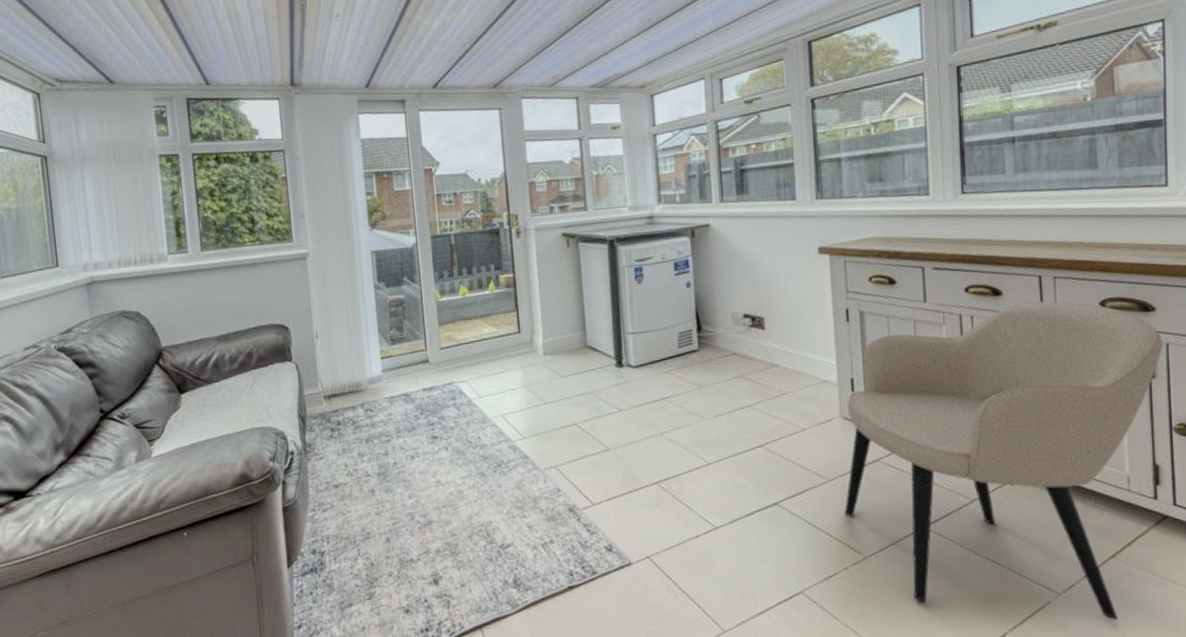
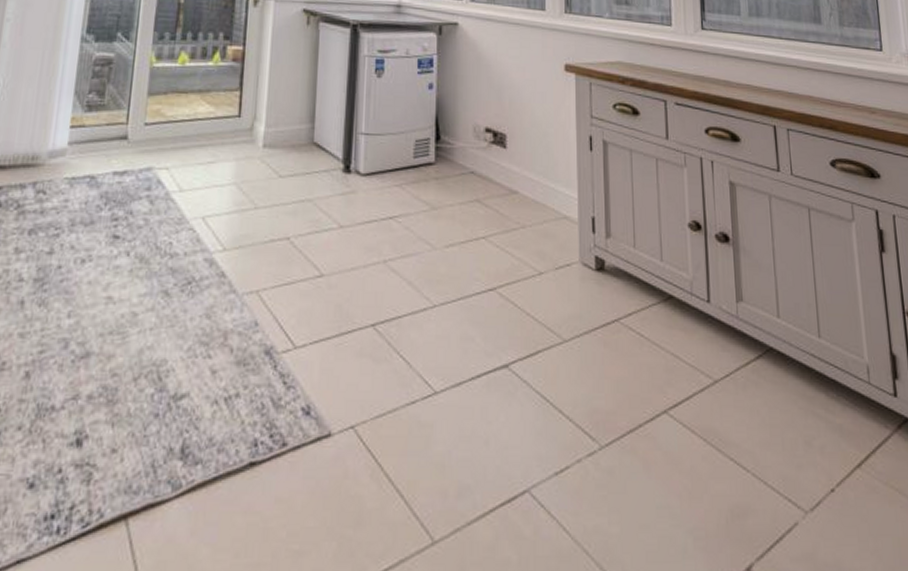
armchair: present [845,301,1163,620] -> none [581,153,890,552]

